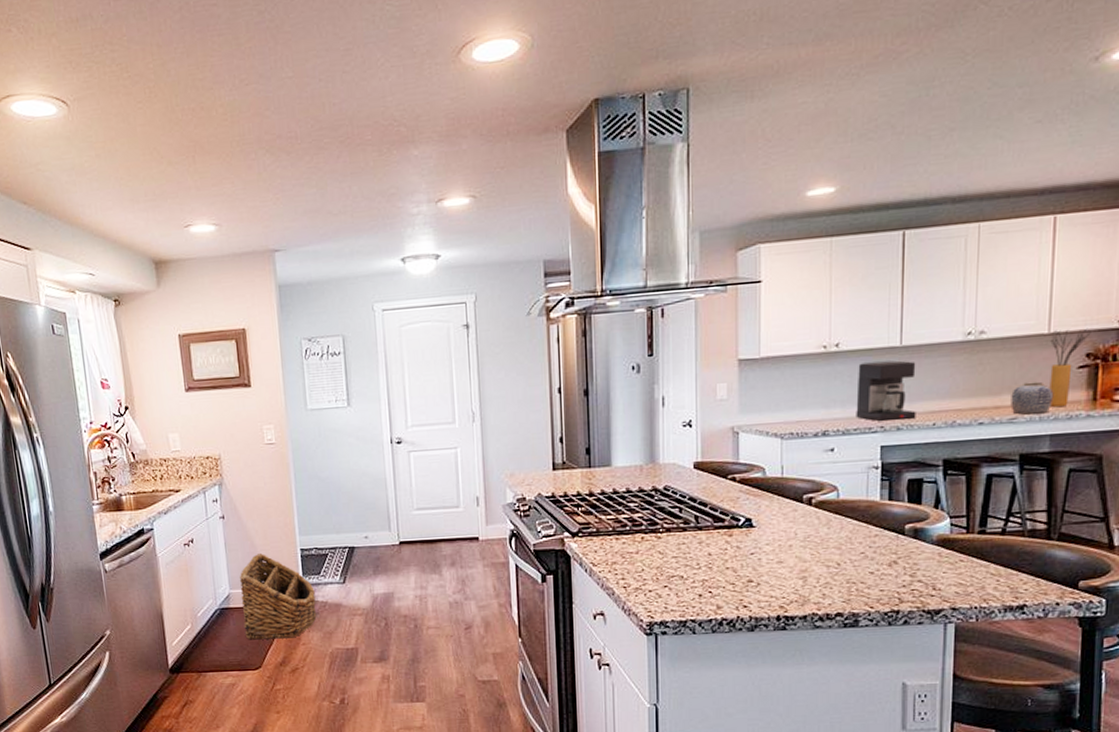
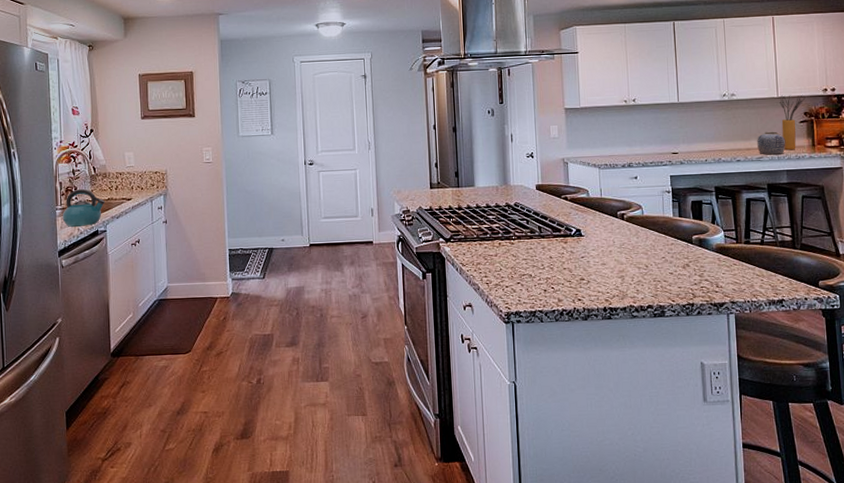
kettle: none [100,479,149,525] -> present [62,188,105,227]
basket: present [239,554,317,640] -> none [176,253,240,327]
coffee maker: present [856,360,916,422] -> none [650,113,693,158]

